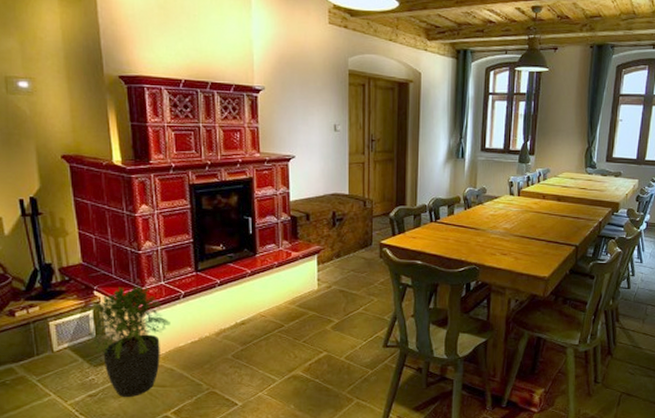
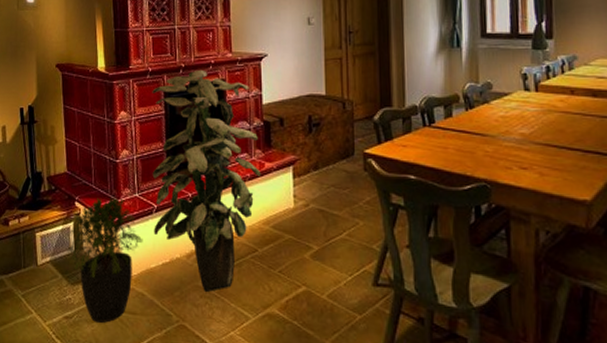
indoor plant: none [176,167,288,363] -> present [152,69,261,293]

